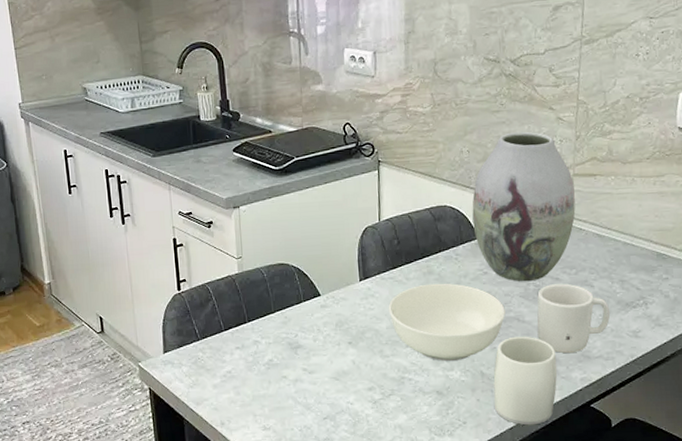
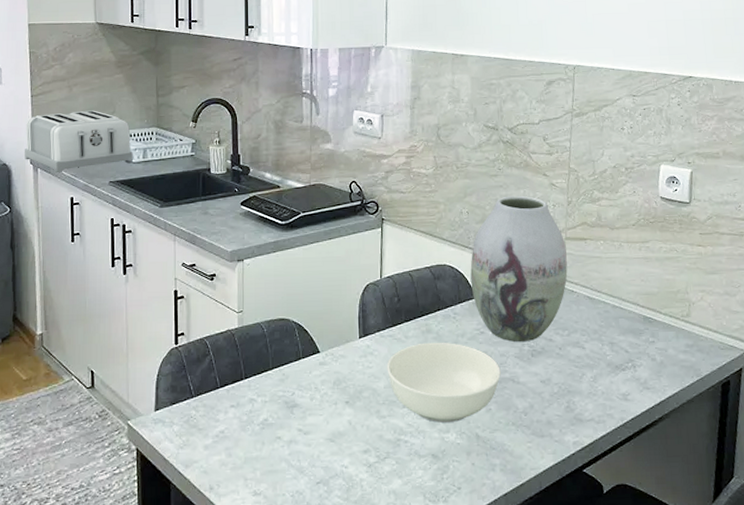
toaster: none [12,60,122,127] -> present [24,110,133,173]
mug: present [493,336,558,426] -> none [488,397,551,492]
mug: present [536,283,611,354] -> none [531,345,601,416]

